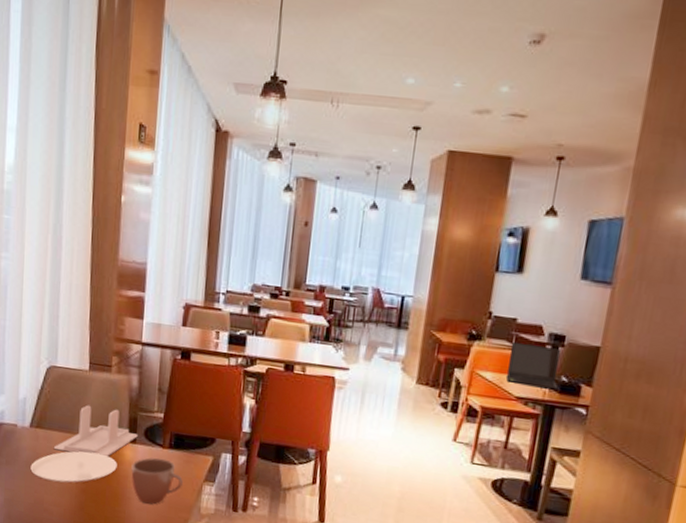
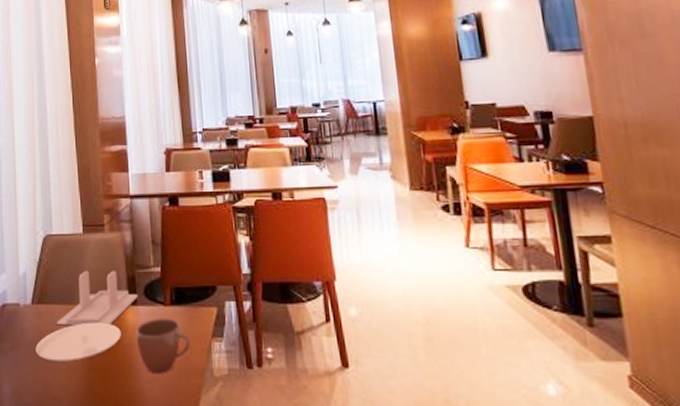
laptop: present [506,341,560,390] -> none [498,126,563,172]

